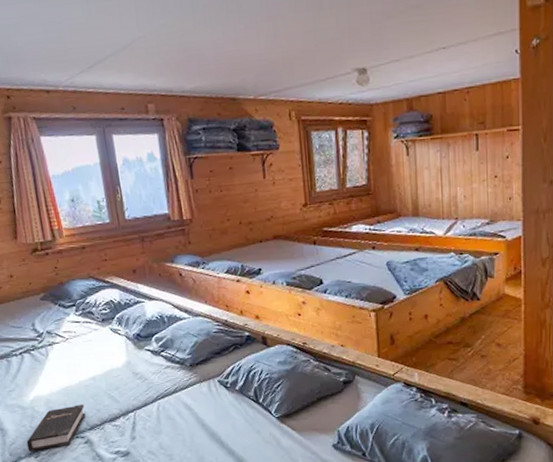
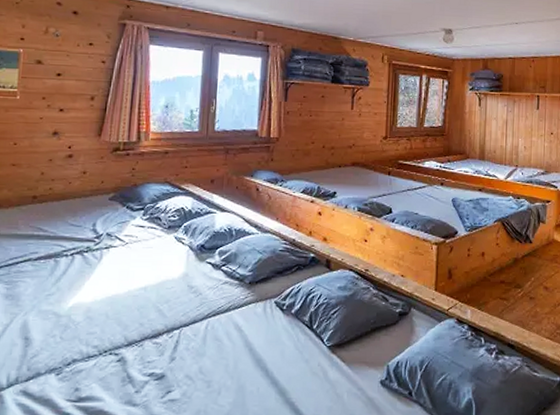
hardback book: present [26,404,86,451] -> none [50,316,127,367]

